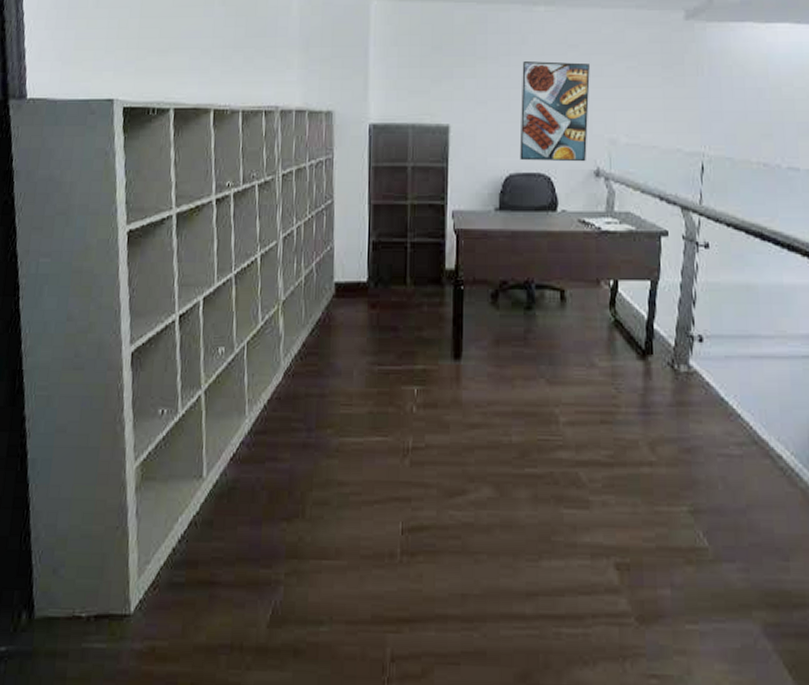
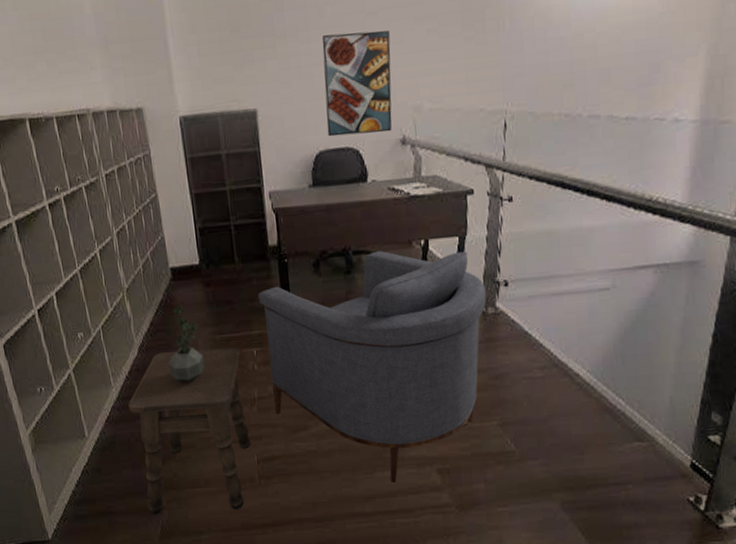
side table: none [260,381,400,595] -> present [128,347,251,515]
potted plant: none [315,325,359,420] -> present [168,304,204,383]
armchair: none [427,287,679,577] -> present [258,250,486,483]

